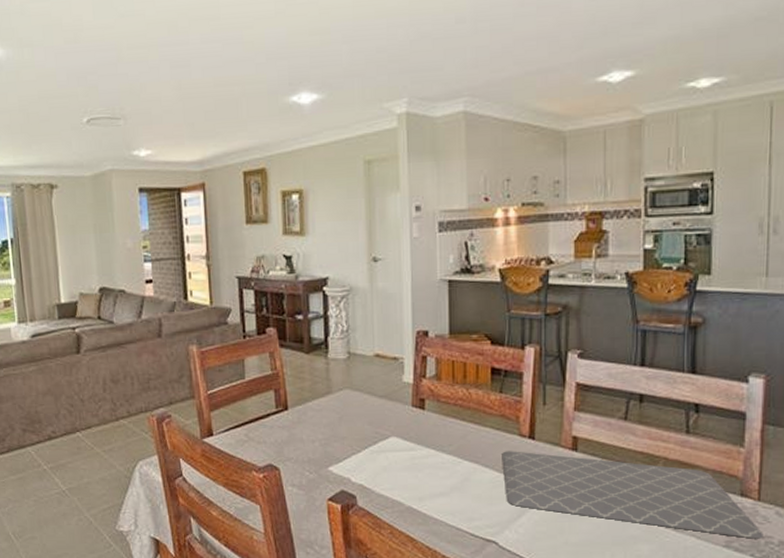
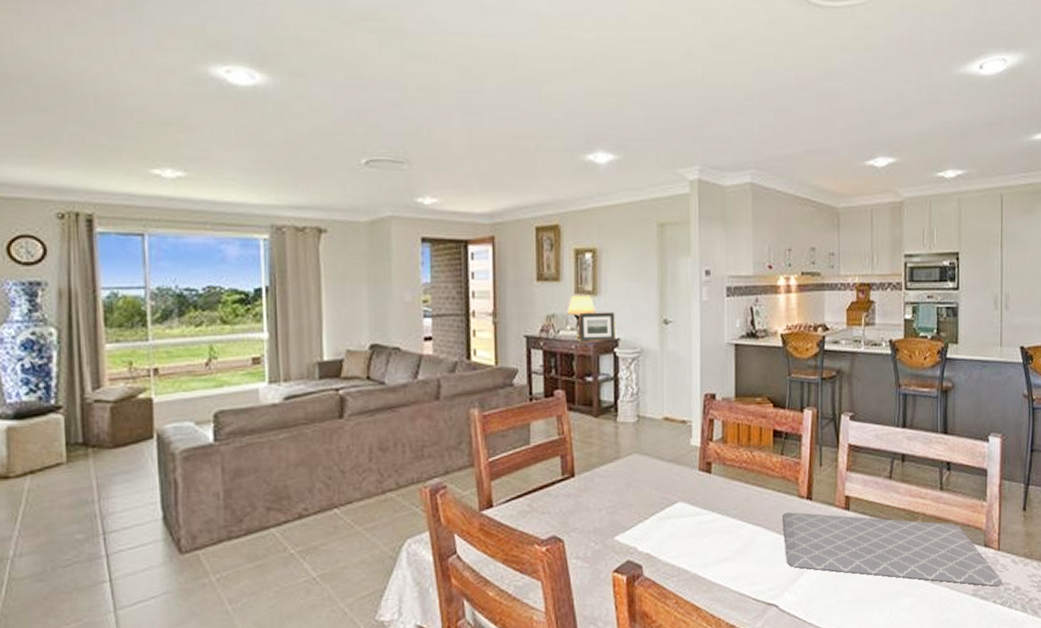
table lamp: none [276,236,303,279] -> present [567,295,595,339]
picture frame: none [288,251,324,281] -> present [579,312,615,342]

